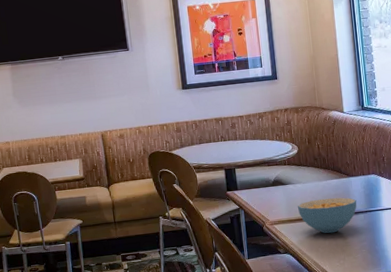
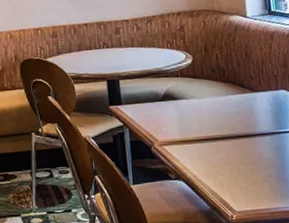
cereal bowl: present [297,197,357,234] -> none [191,116,263,158]

